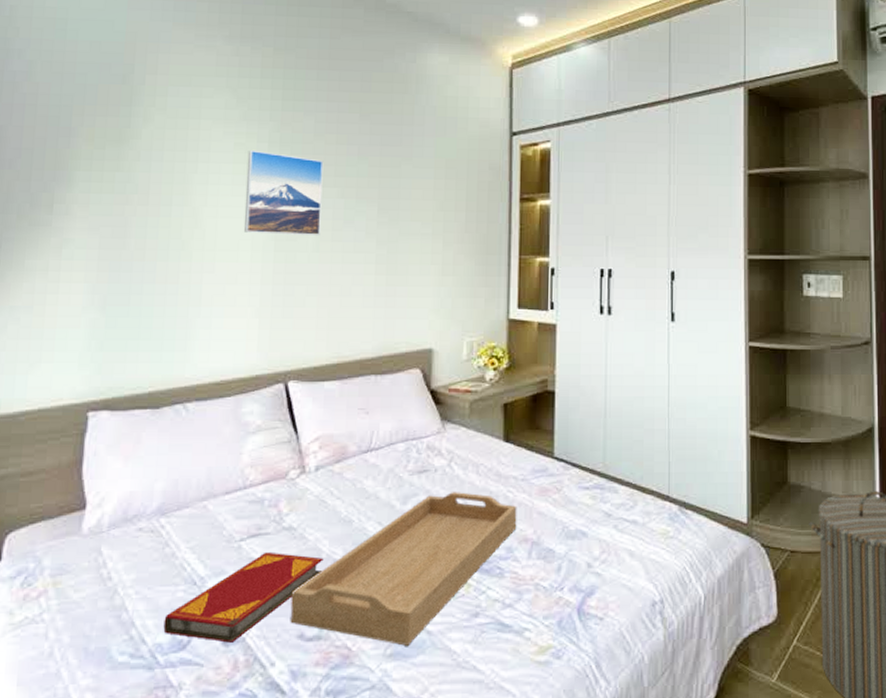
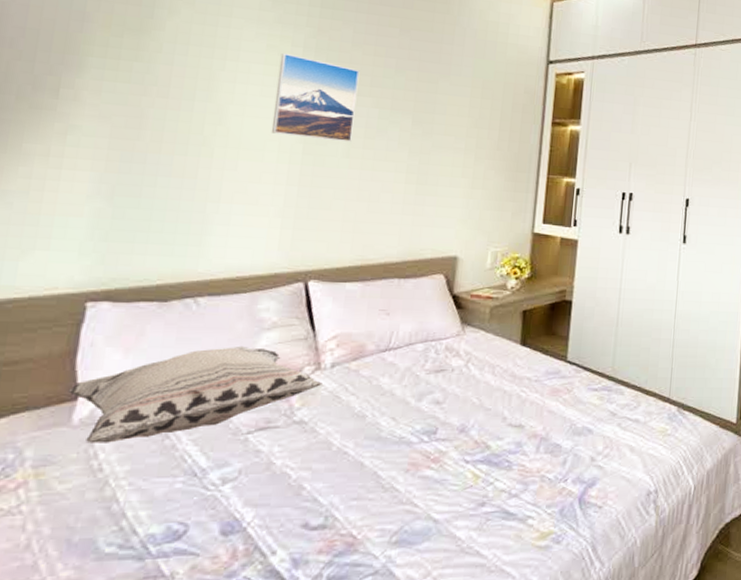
decorative pillow: none [77,450,308,552] -> present [68,346,322,443]
hardback book: present [163,551,324,643] -> none [157,444,334,533]
serving tray: present [290,492,517,646] -> none [294,391,529,534]

